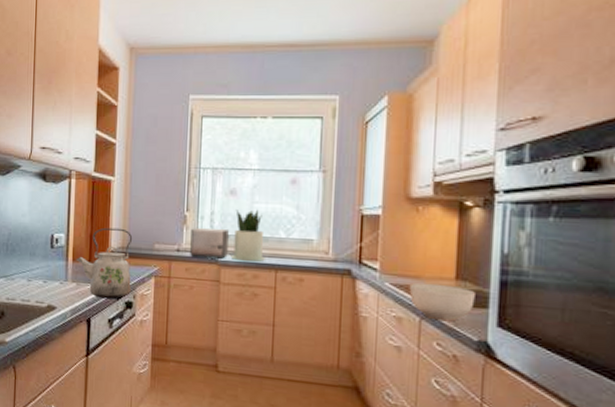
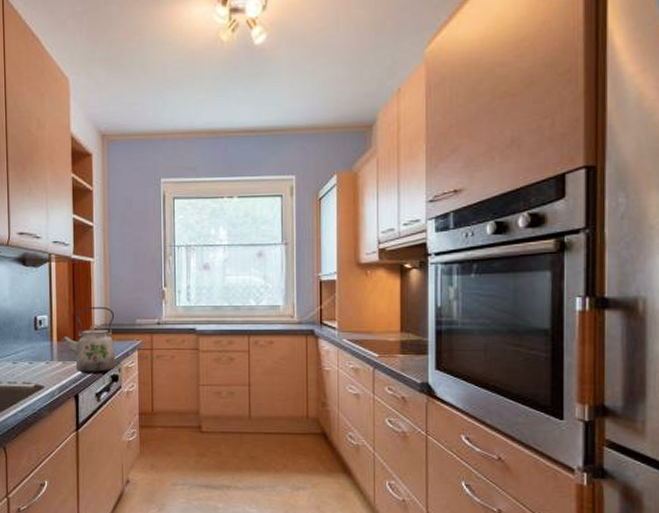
toaster: present [190,228,230,259] -> none [170,300,206,329]
planter: present [230,209,265,263] -> none [207,281,238,330]
bowl: present [409,282,475,322] -> none [363,337,417,369]

